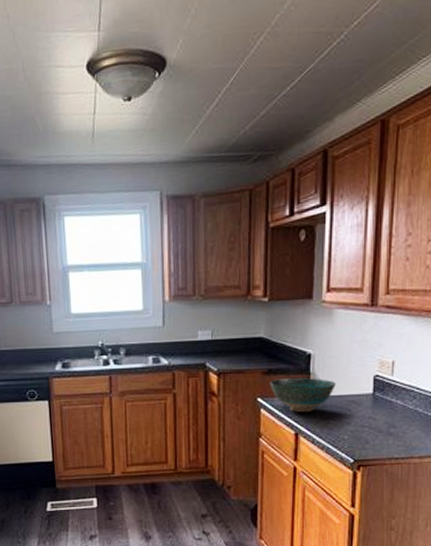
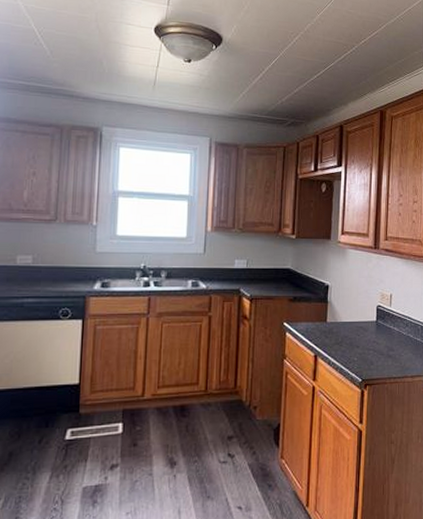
bowl: present [270,377,336,413] -> none [294,305,348,337]

